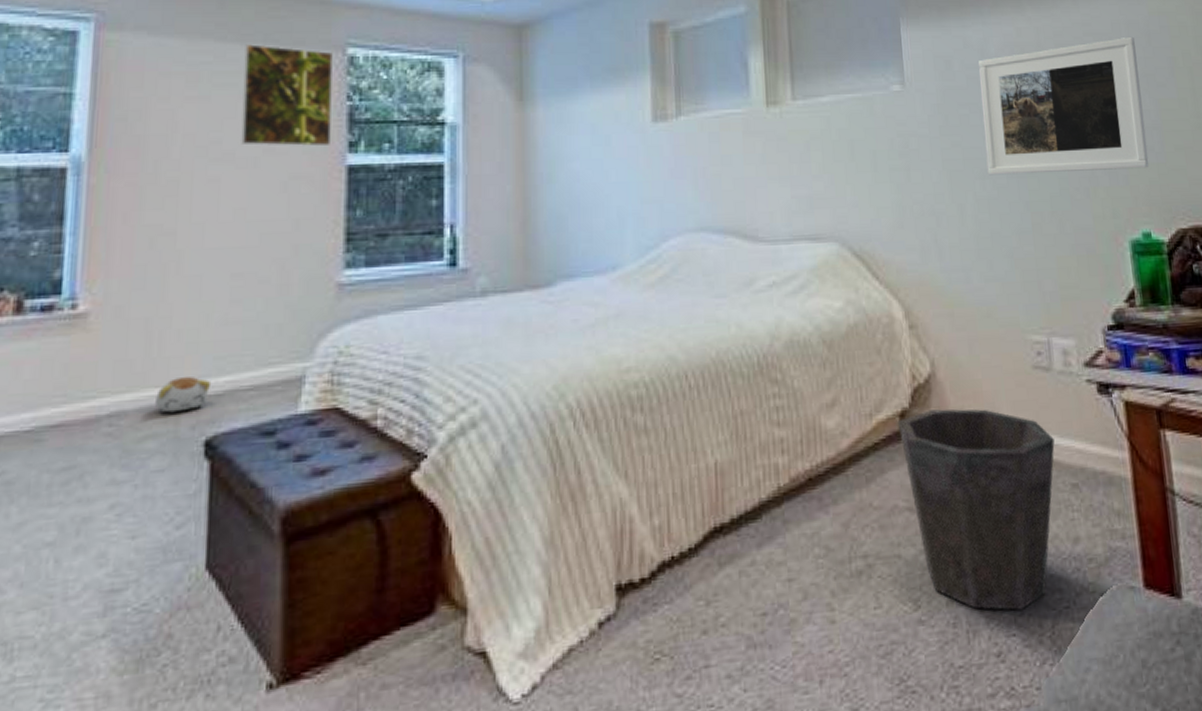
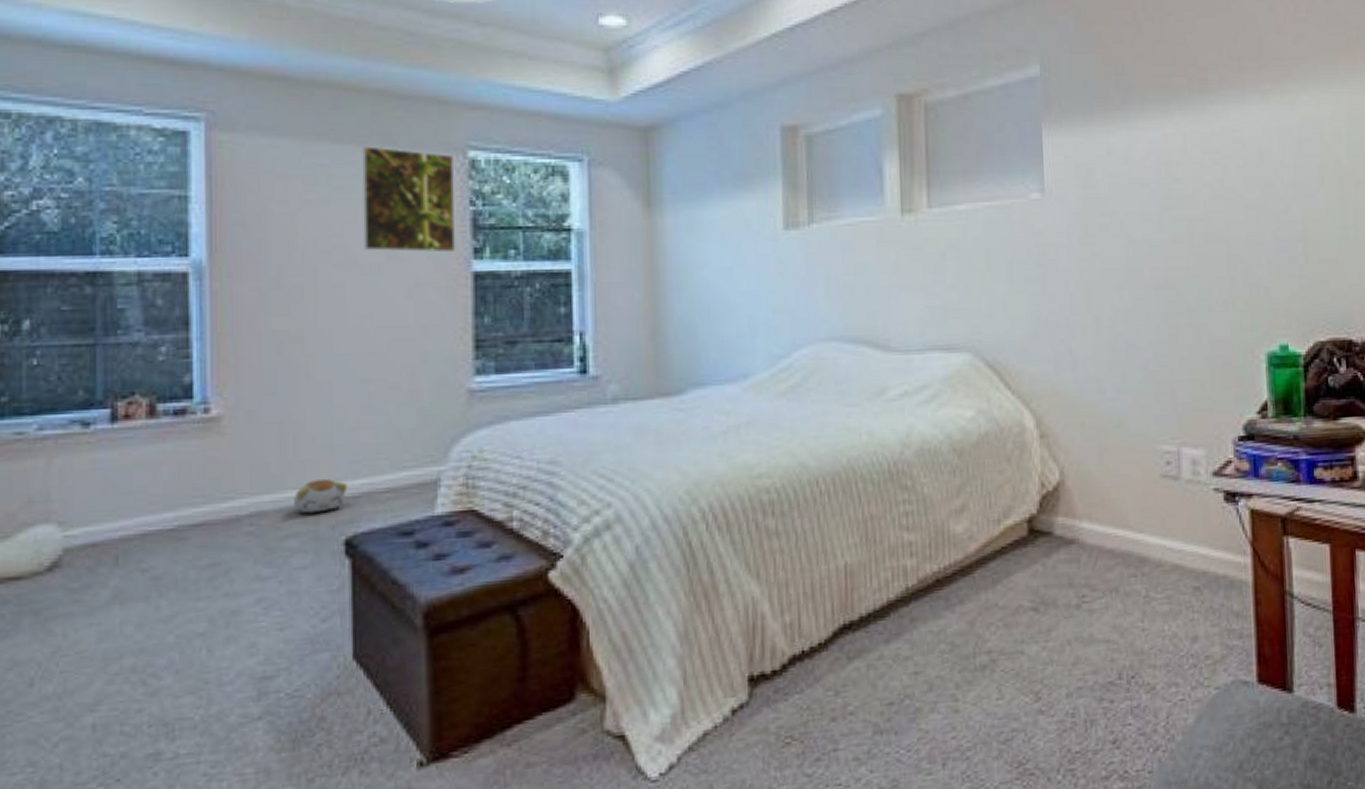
waste bin: present [897,409,1055,610] -> none [1025,515,1179,702]
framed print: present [979,36,1149,175] -> none [1122,143,1292,286]

